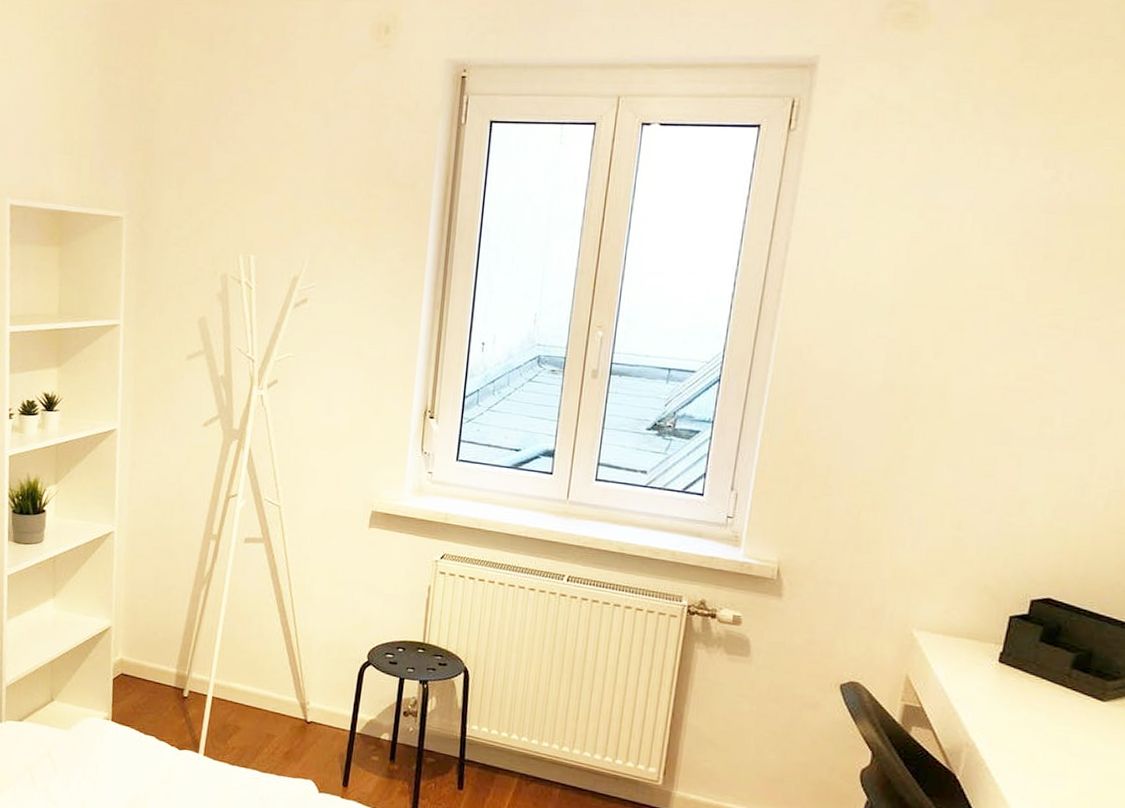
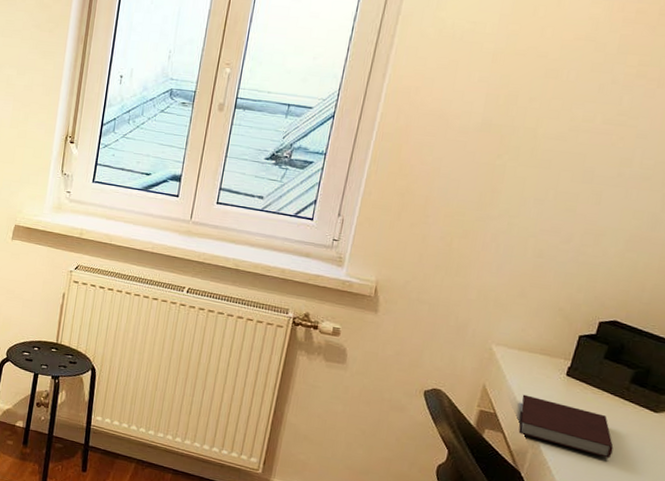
notebook: none [949,685,1059,756] -> present [518,394,614,458]

